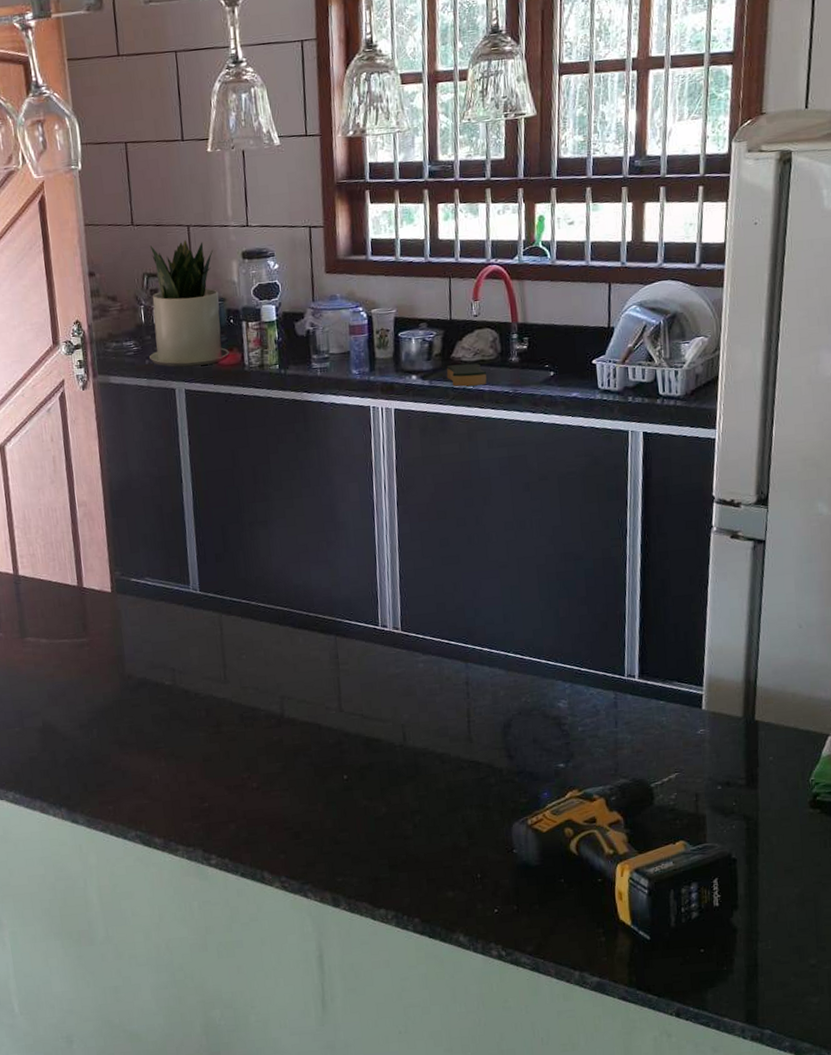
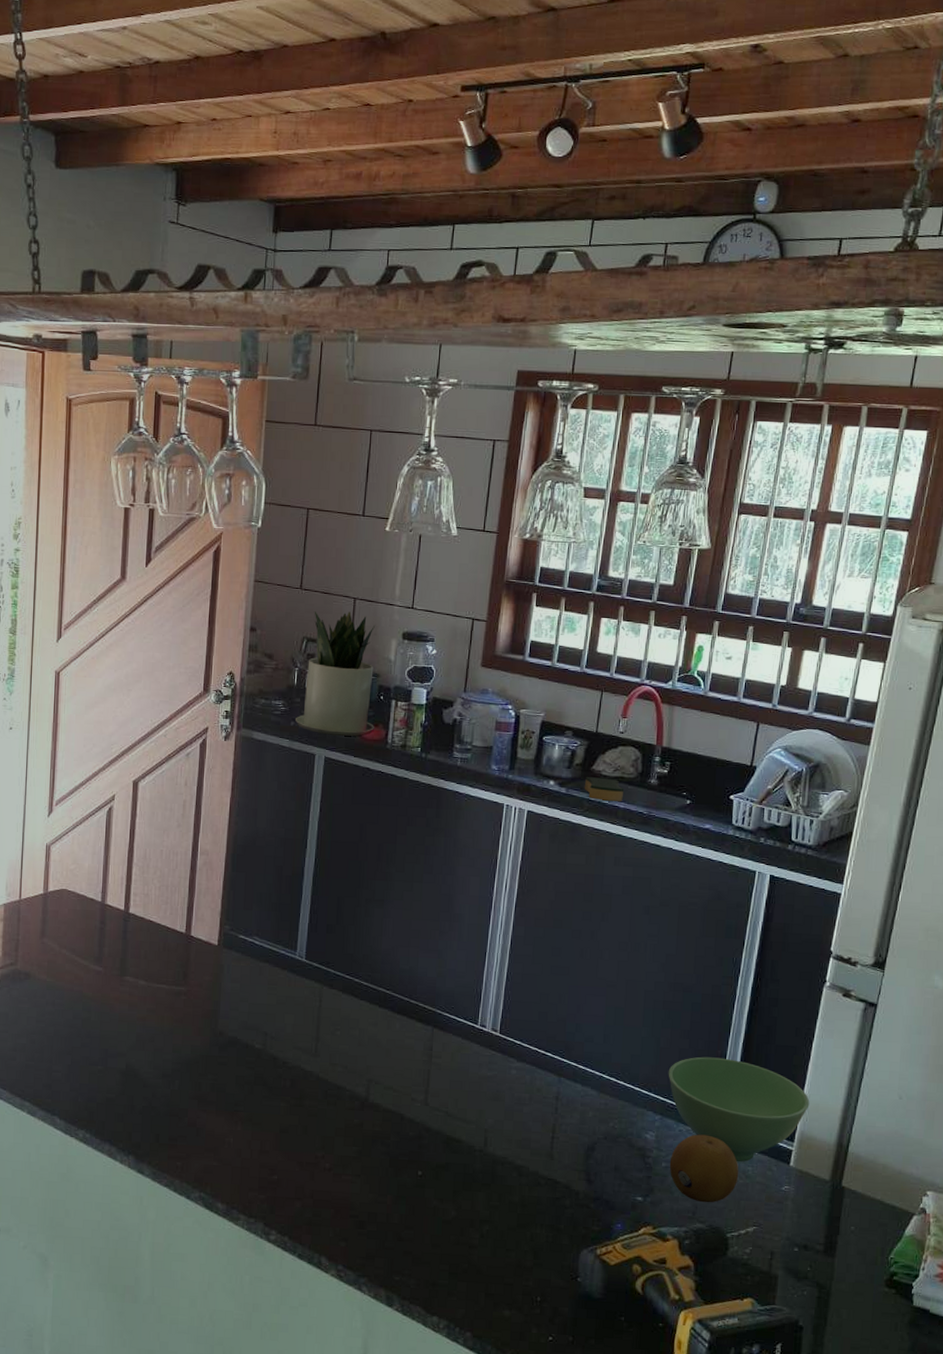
bowl: none [571,617,713,715] -> present [668,1056,810,1162]
fruit: none [585,693,654,759] -> present [669,1134,738,1203]

